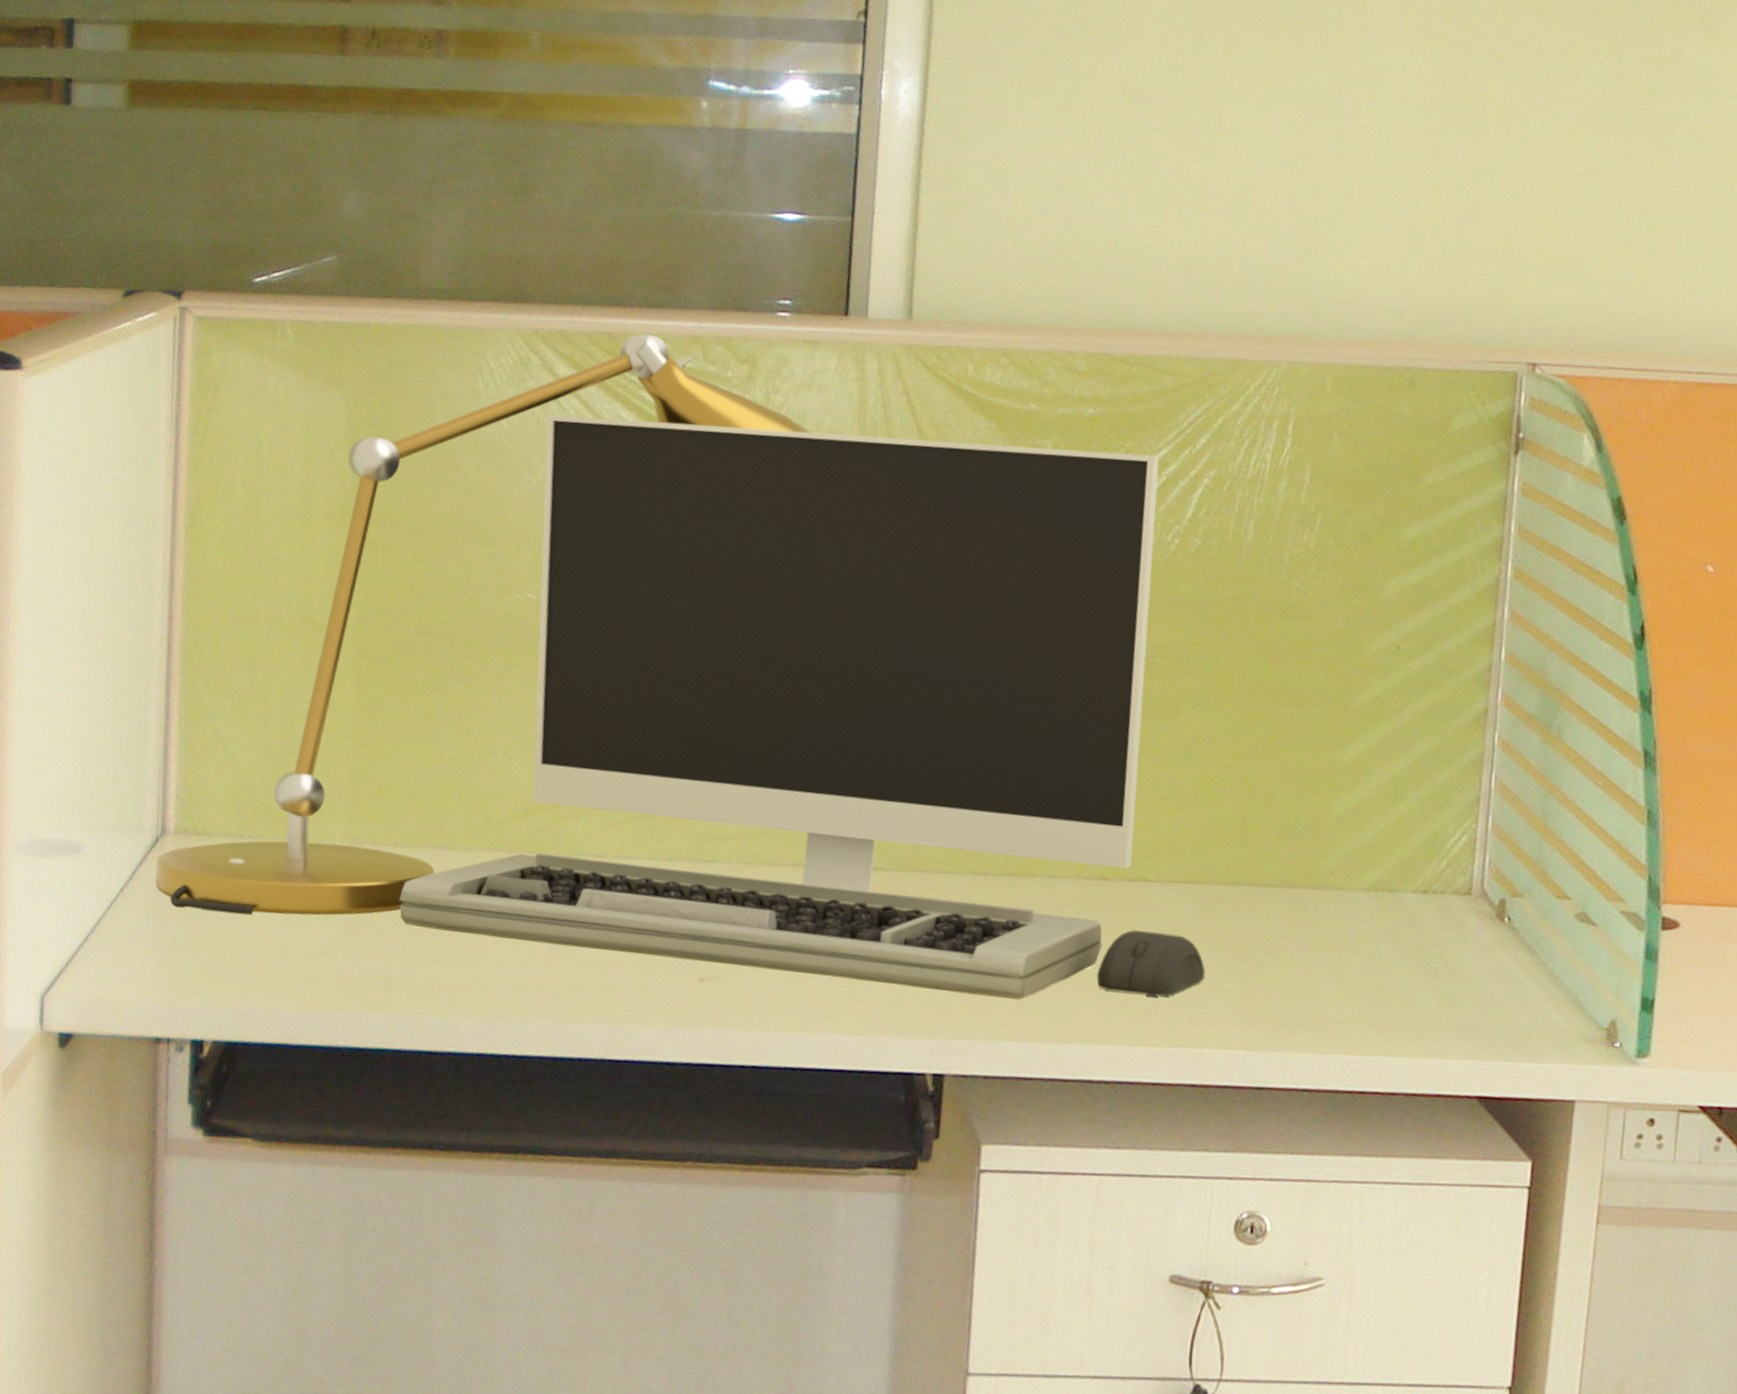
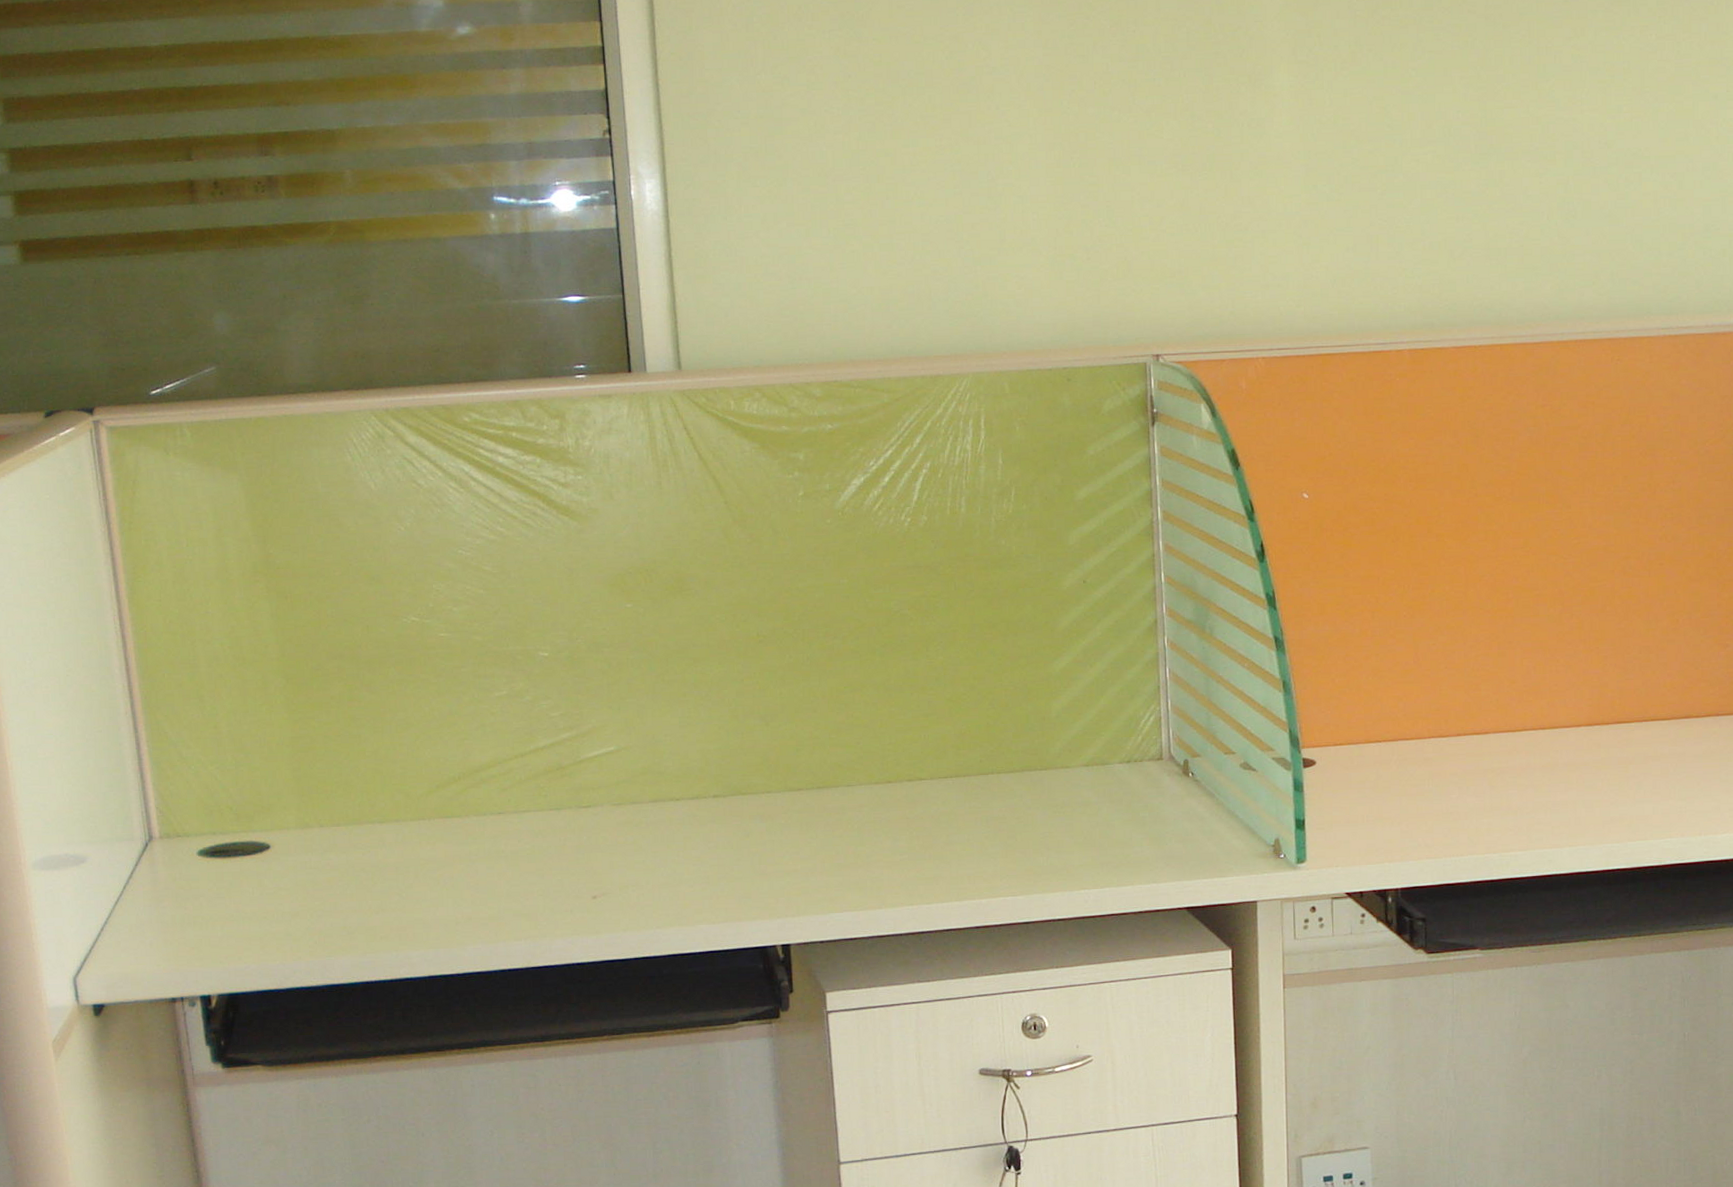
desk lamp: present [155,333,811,916] -> none [149,402,616,896]
computer keyboard: present [399,852,1103,1001] -> none [348,812,896,887]
computer monitor: present [532,415,1160,892] -> none [405,456,909,816]
computer mouse: present [1096,930,1206,996] -> none [894,817,975,865]

